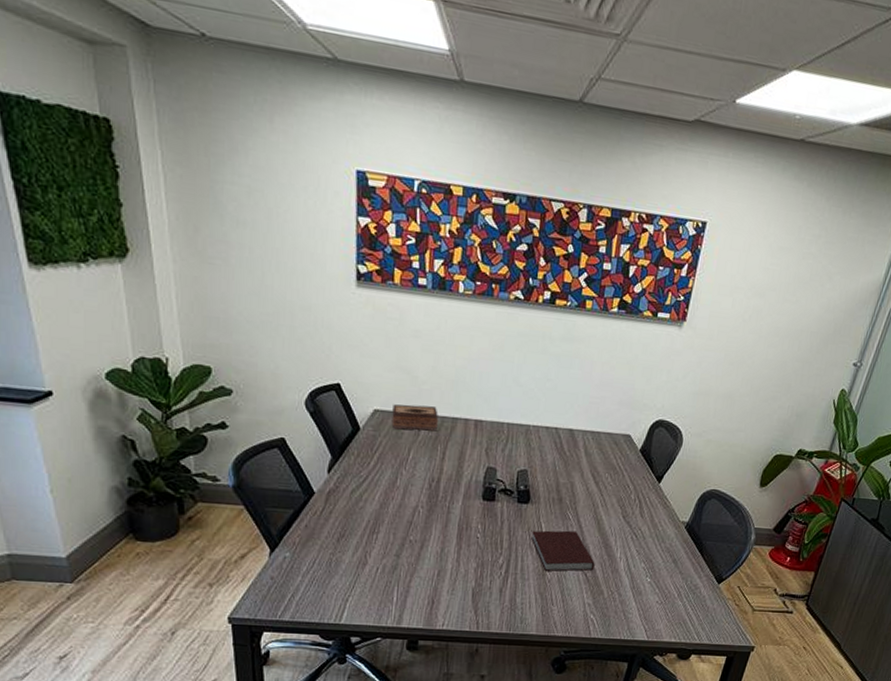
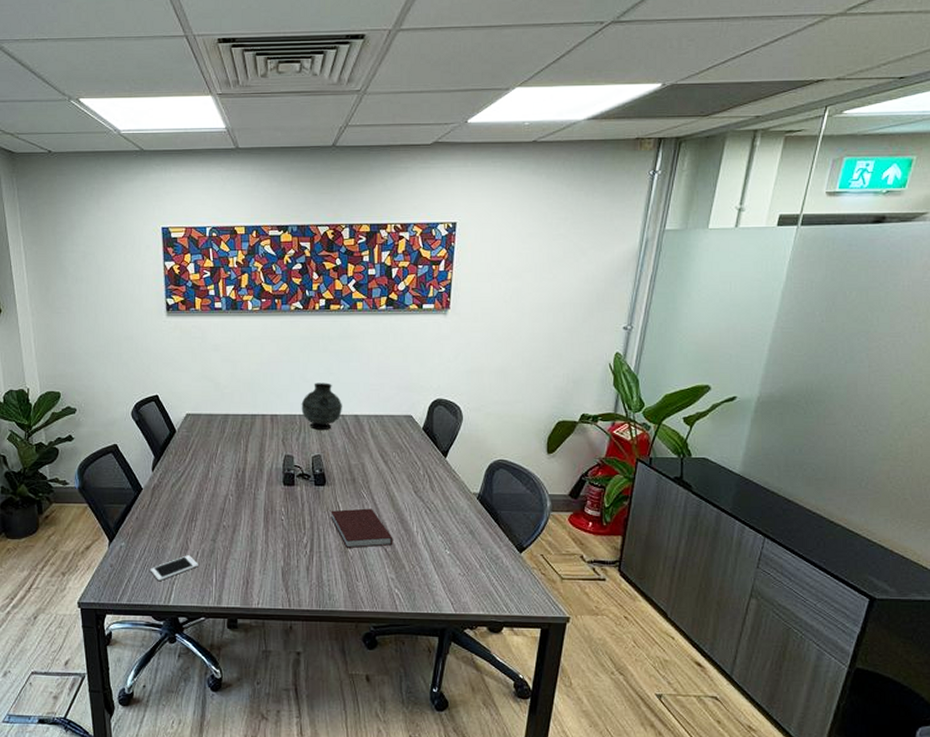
cell phone: none [319,570,378,597] -> present [150,555,198,581]
tissue box: present [391,404,438,432] -> none [201,407,239,429]
vase: none [510,388,557,443] -> present [301,382,342,430]

